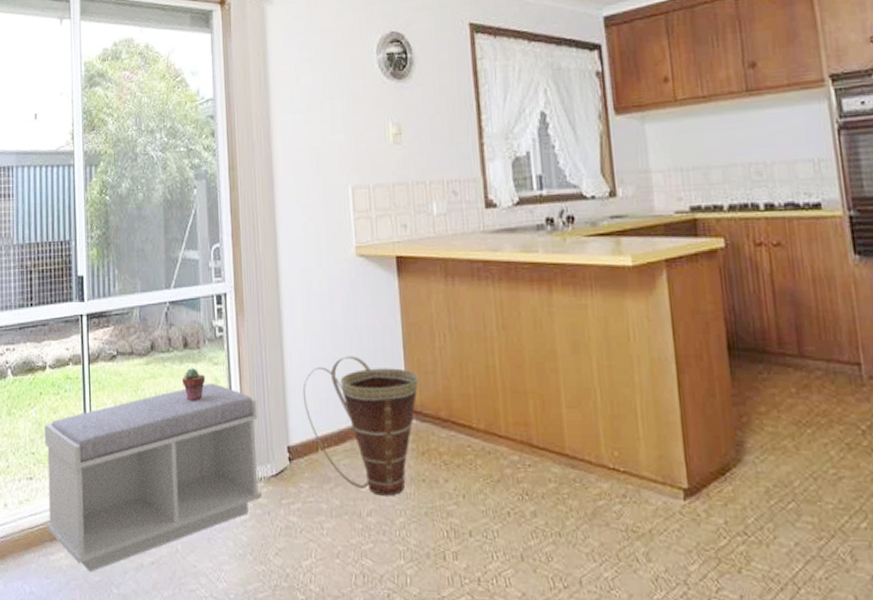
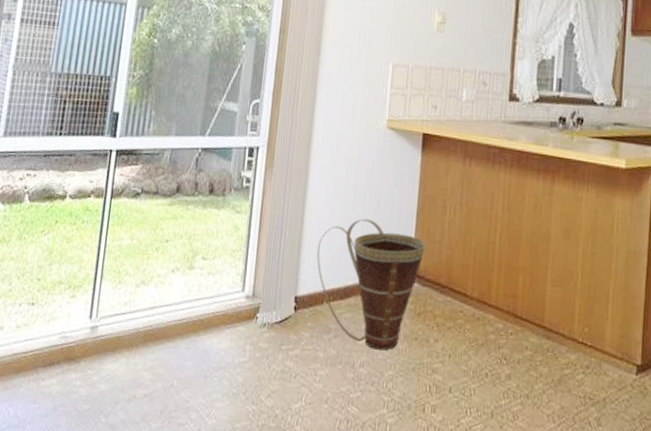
bench: present [44,382,262,572] -> none [42,229,273,400]
potted succulent: present [181,368,206,401] -> none [202,213,227,246]

